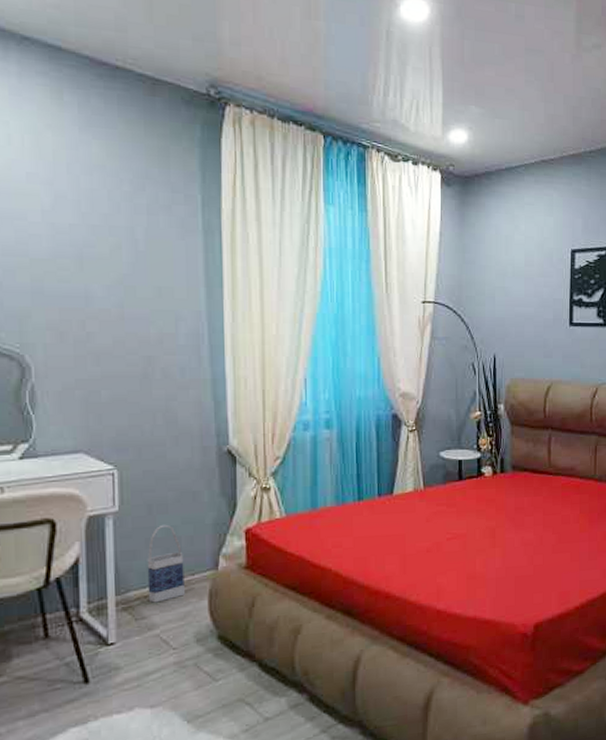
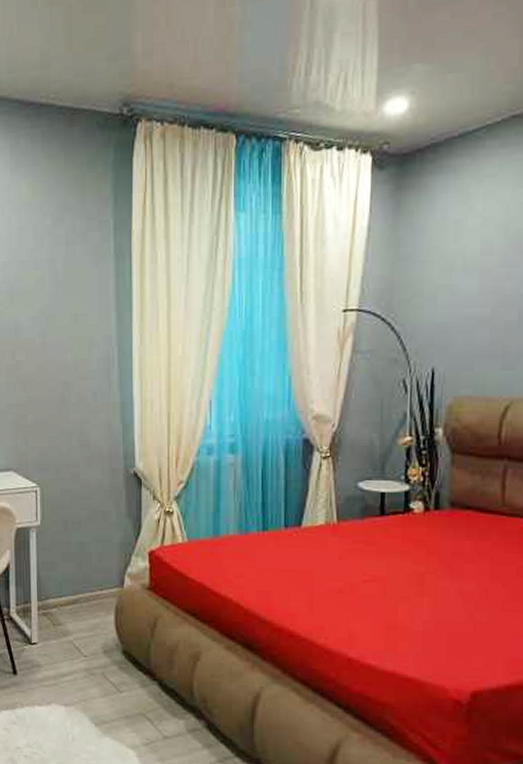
bag: present [147,524,185,603] -> none [63,540,94,612]

